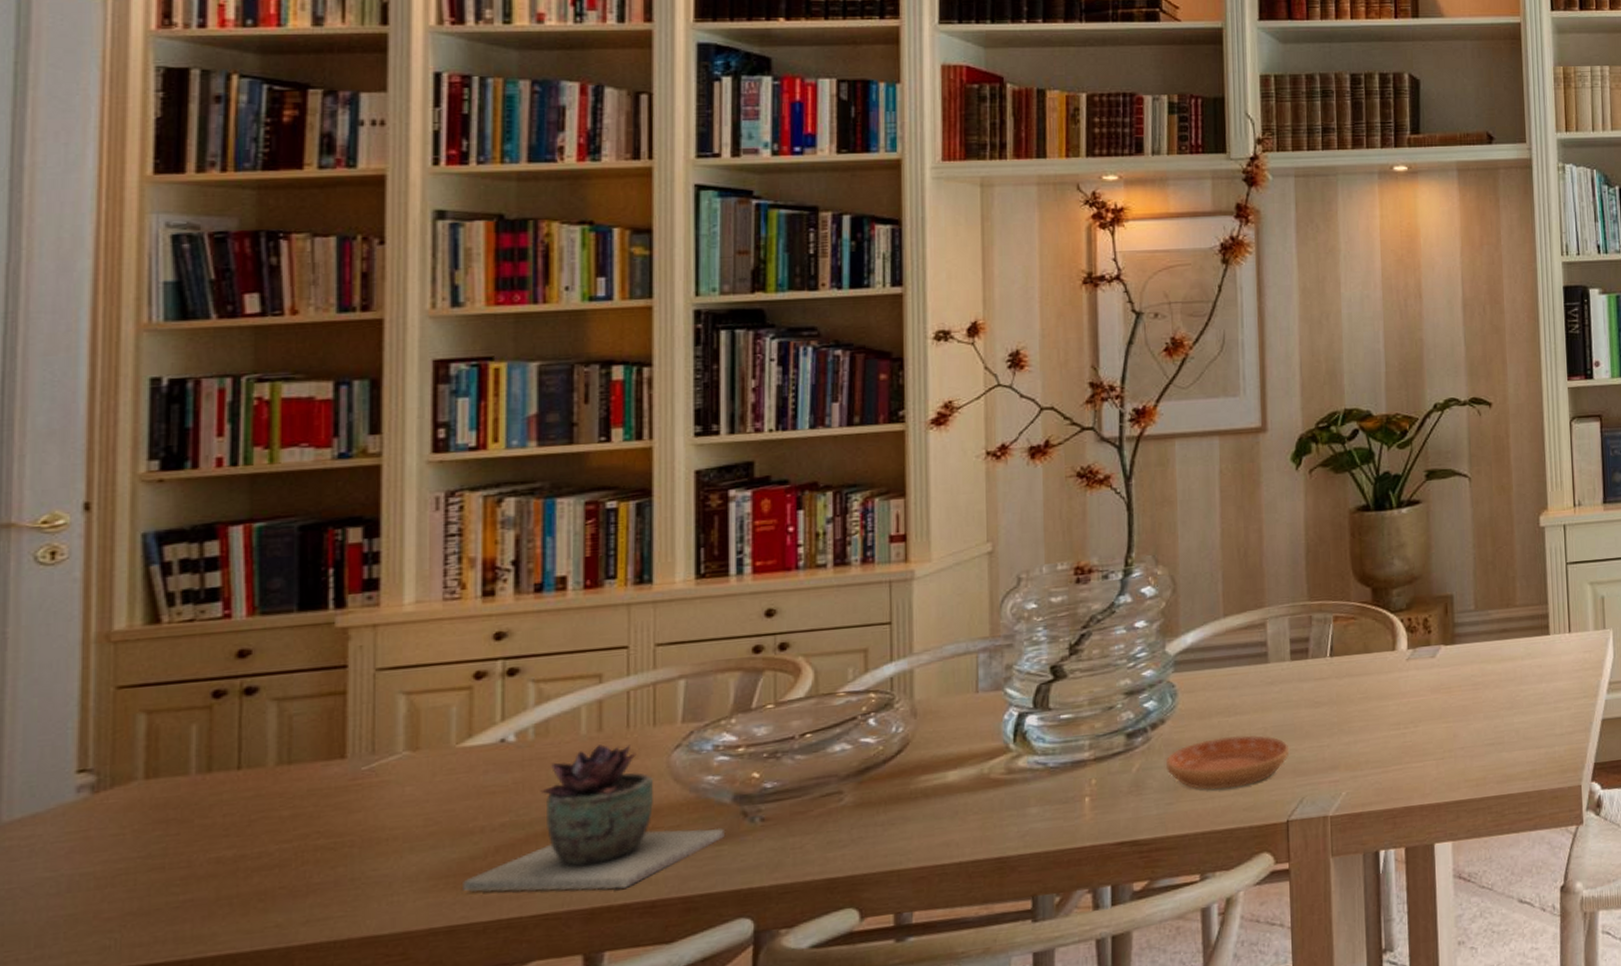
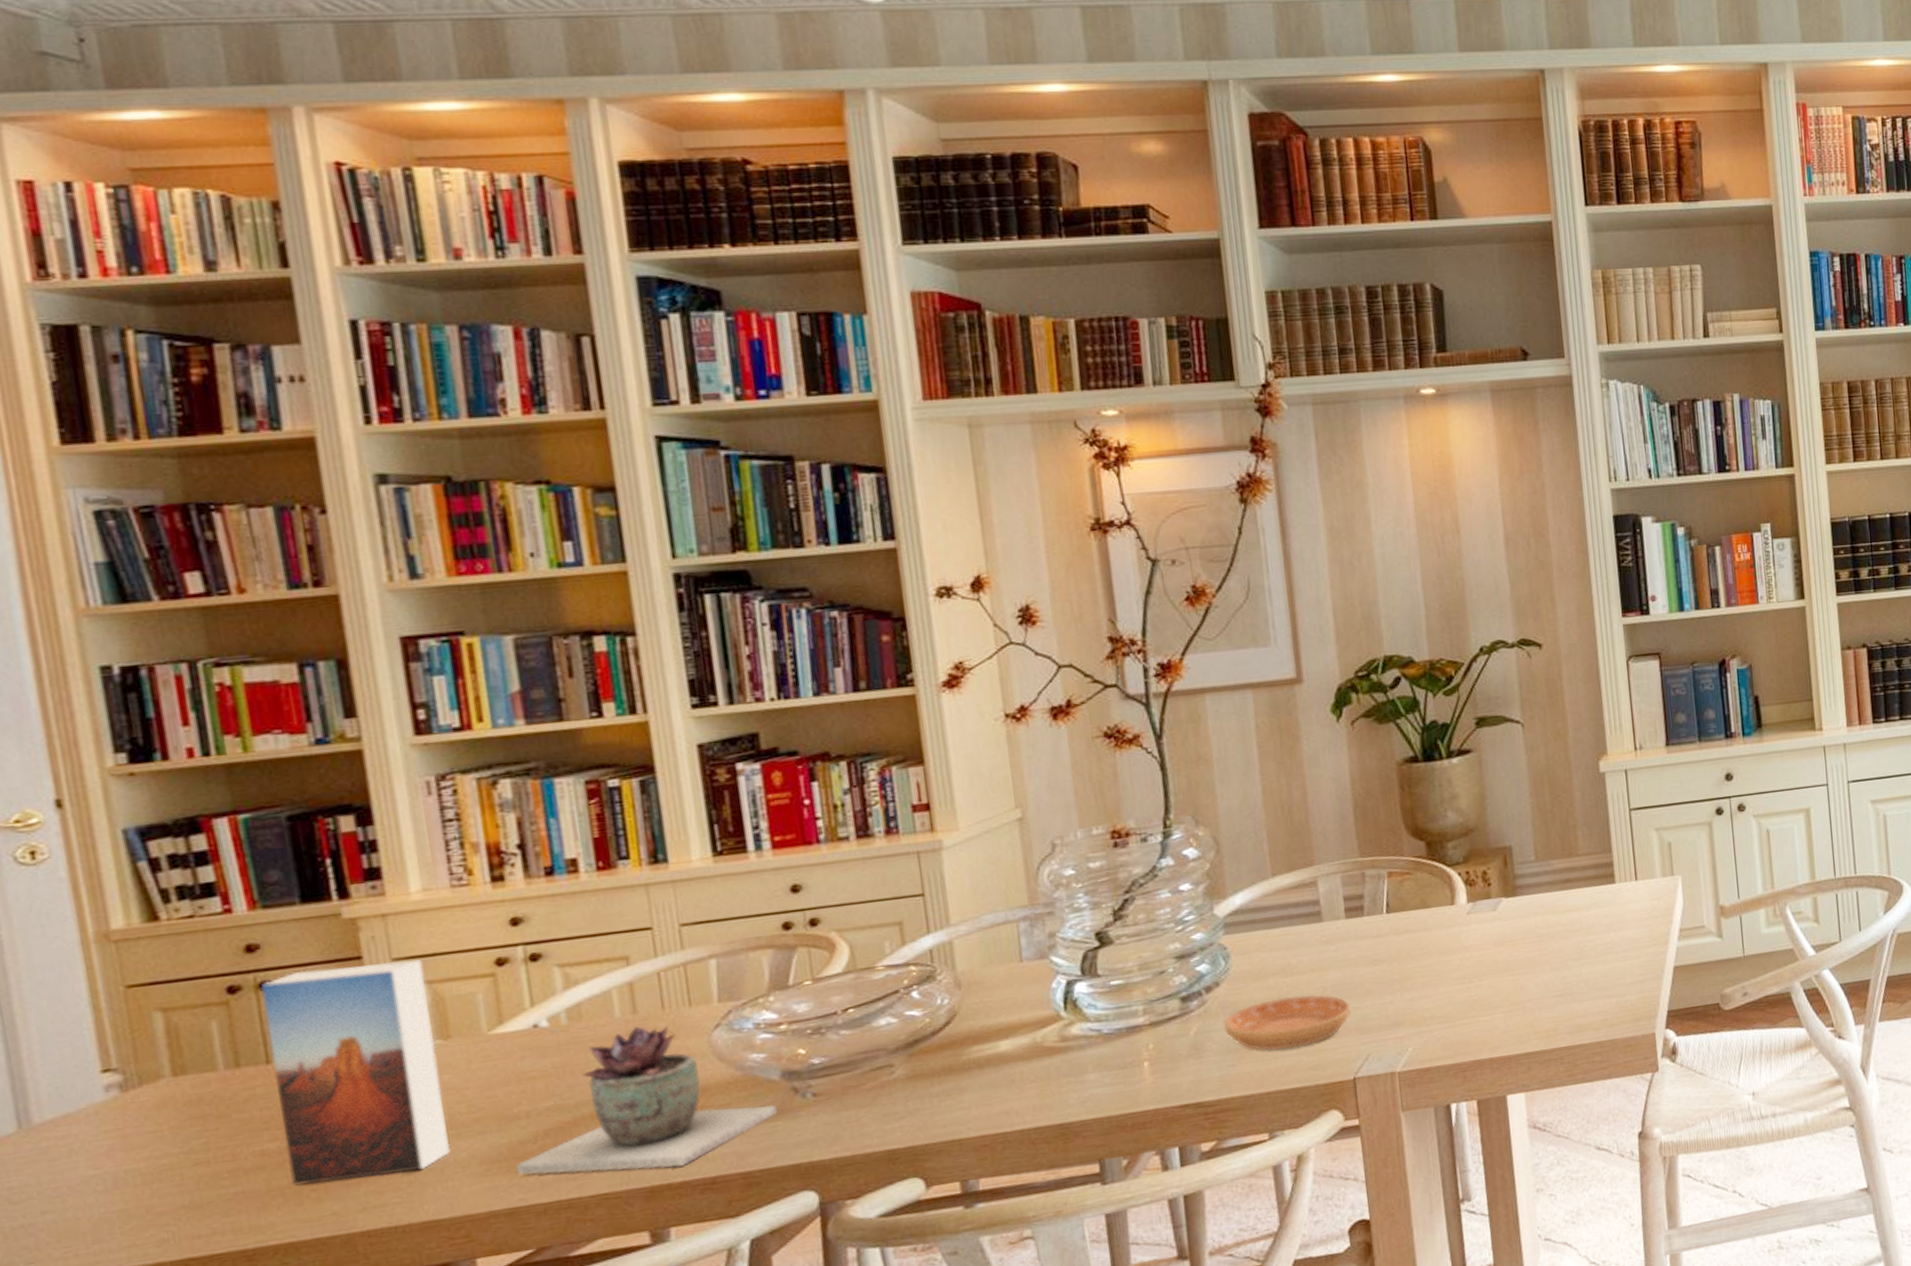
book: none [240,670,404,896] -> present [260,959,451,1186]

